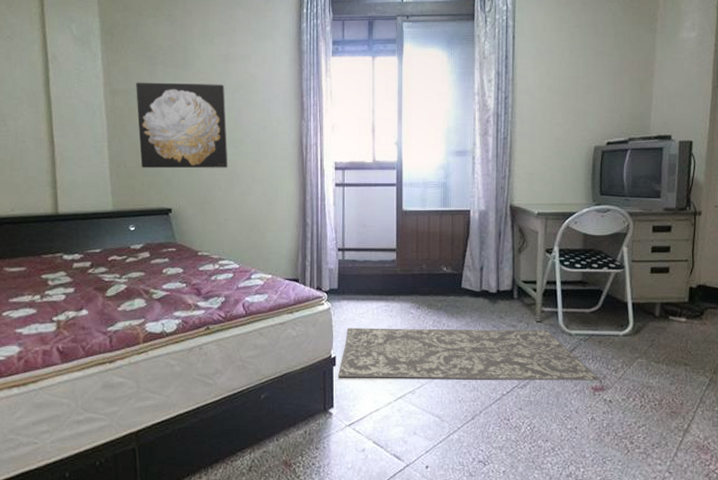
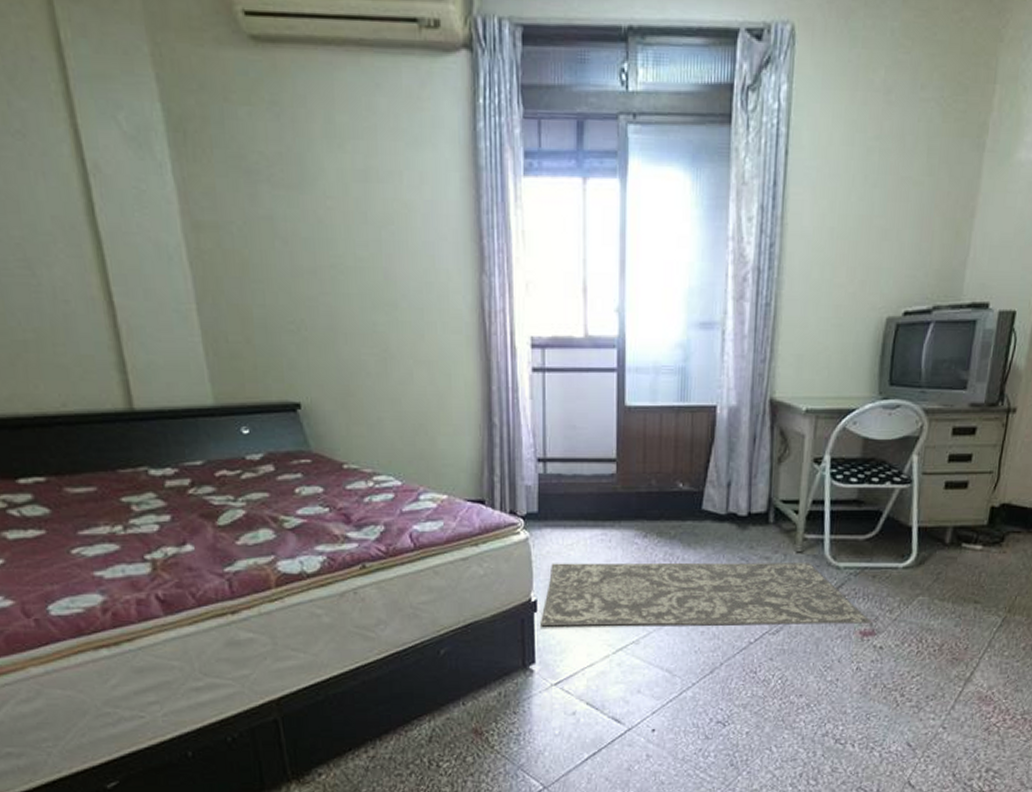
wall art: present [136,82,228,169] -> none [230,210,378,345]

